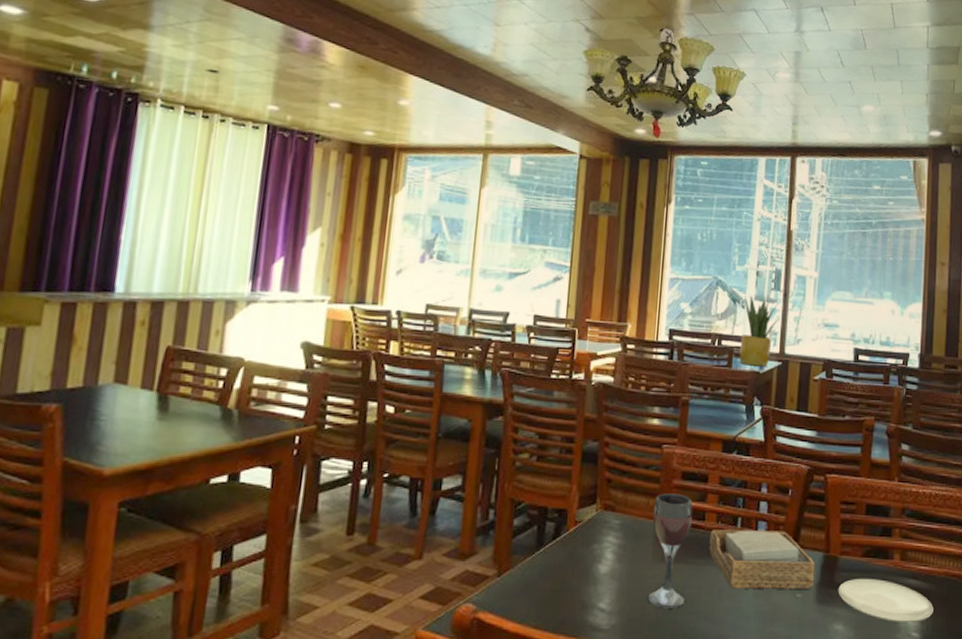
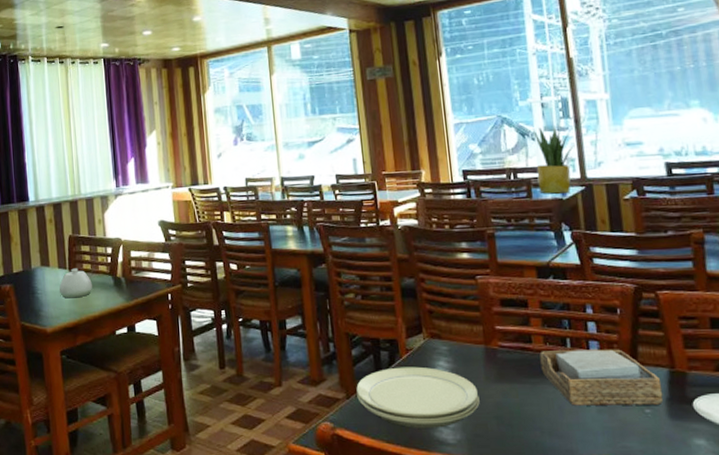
sugar bowl: none [134,390,190,431] -> present [59,268,93,299]
plate: none [510,541,642,612] -> present [356,366,480,428]
cup: present [647,493,694,608] -> none [477,319,527,425]

